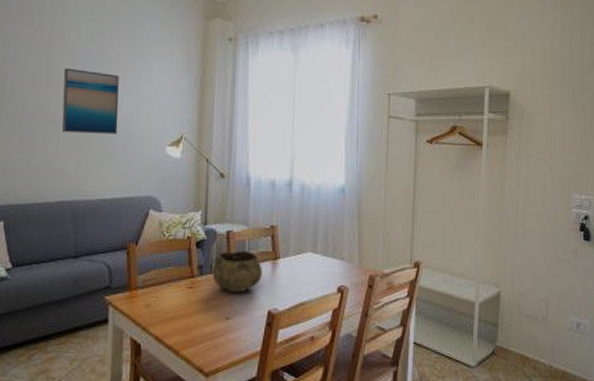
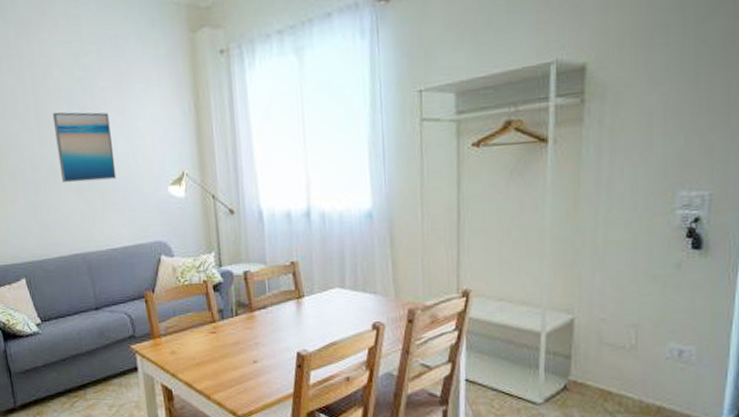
decorative bowl: present [212,251,262,293] -> none [233,291,287,336]

